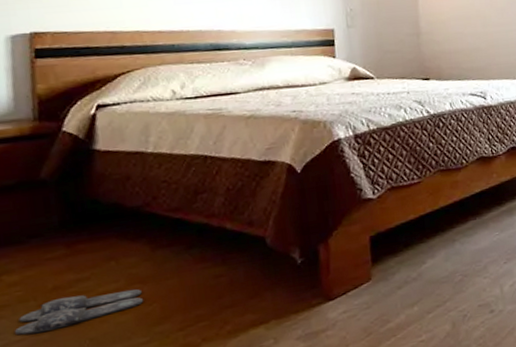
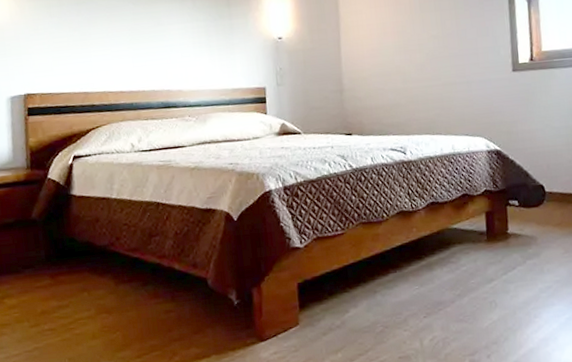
slippers: present [14,289,144,335] -> none [13,317,110,351]

